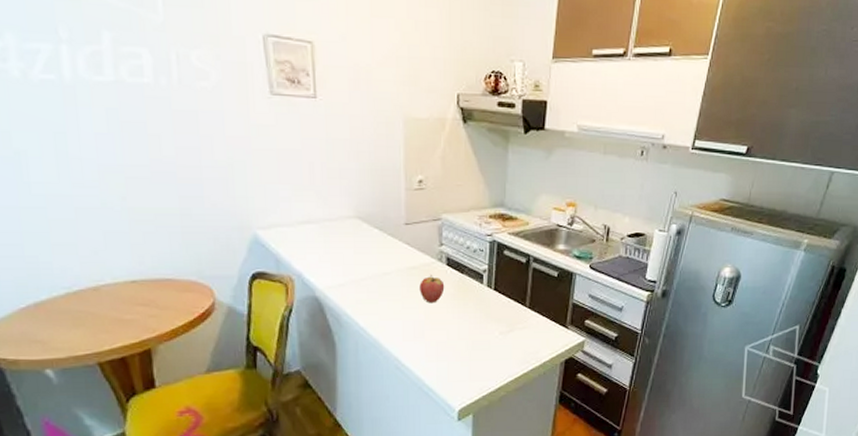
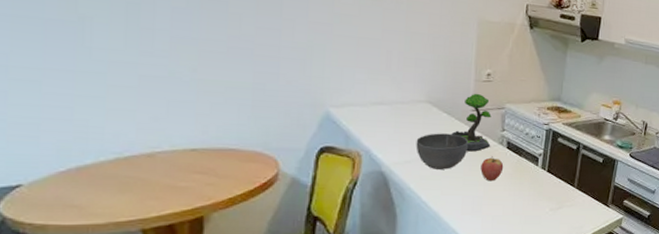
bowl: none [348,252,405,292] -> present [416,133,469,170]
plant: none [384,204,429,271] -> present [451,93,492,152]

